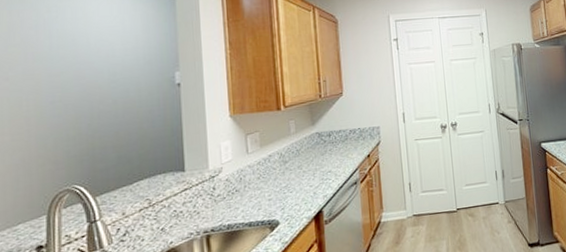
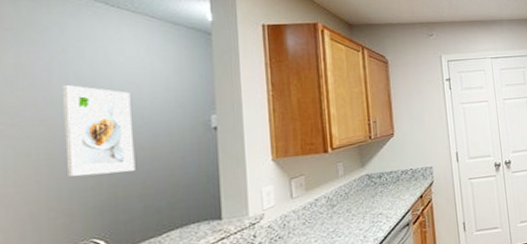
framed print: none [46,42,110,128] -> present [61,85,135,177]

